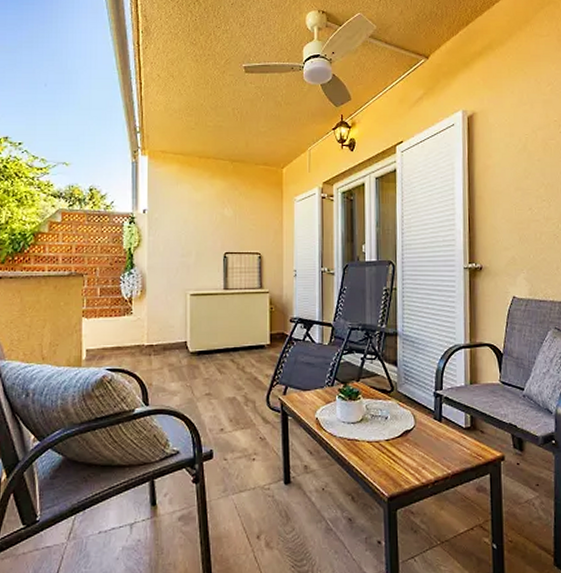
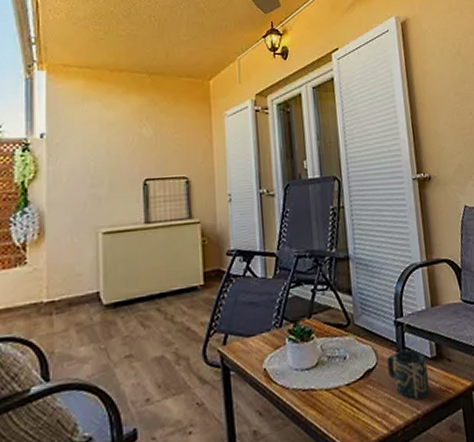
cup: none [424,418,462,461] -> present [387,349,430,400]

